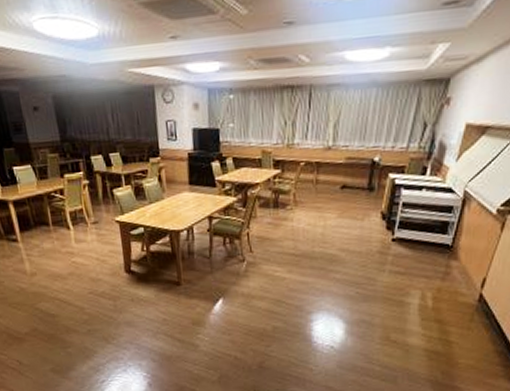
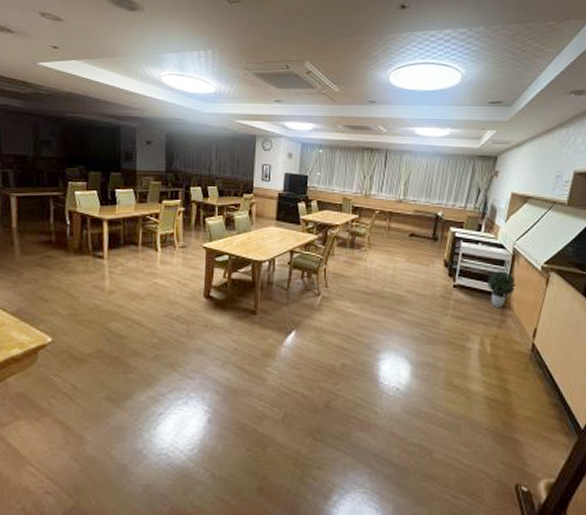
potted plant: none [430,217,466,260] -> present [486,270,517,308]

